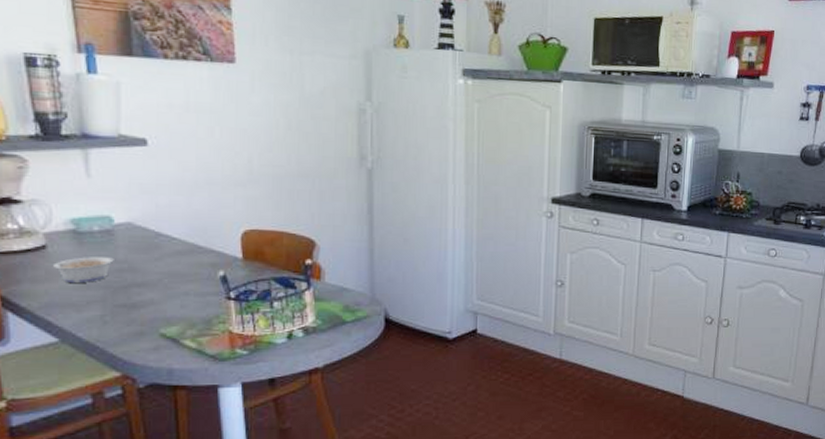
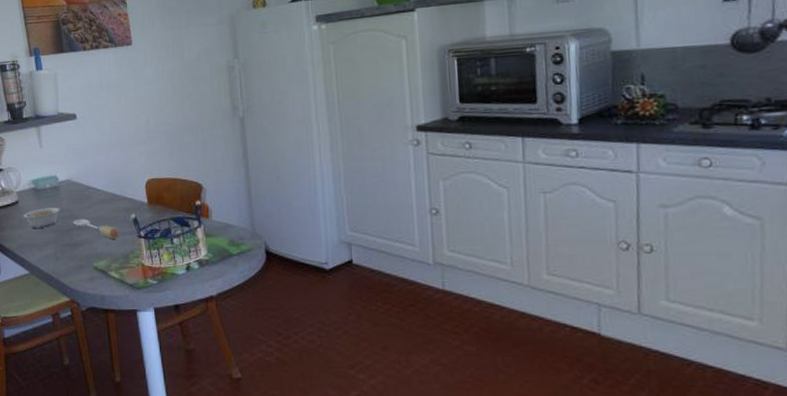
spoon: none [132,273,200,300] -> present [73,218,119,239]

